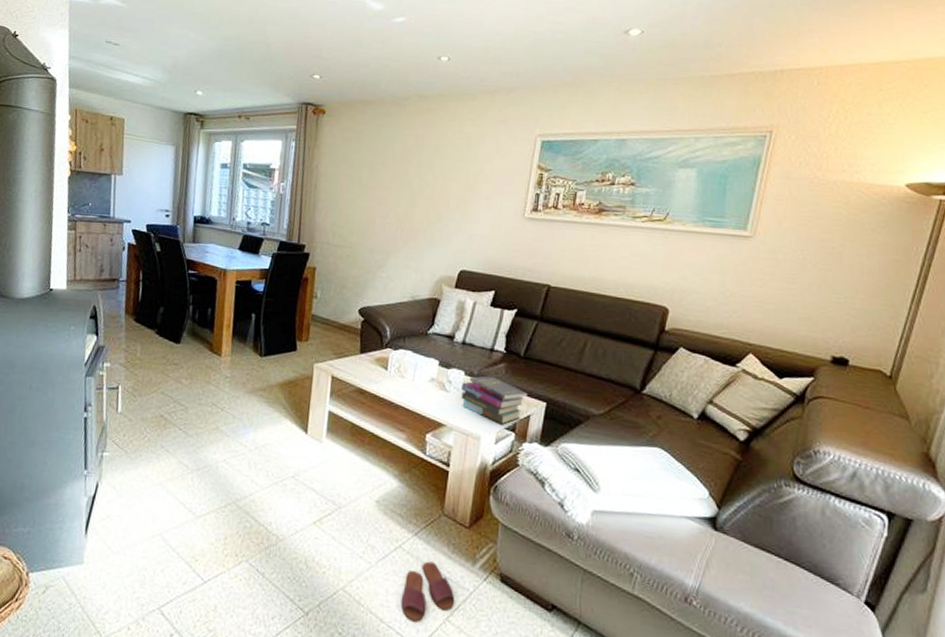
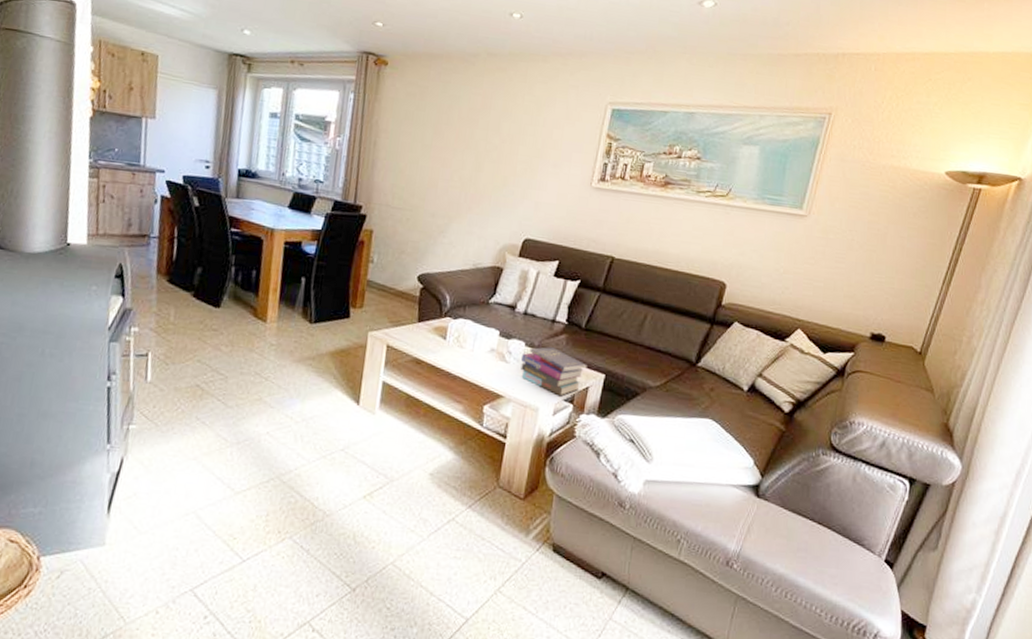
slippers: present [400,561,454,622] -> none [452,533,506,594]

